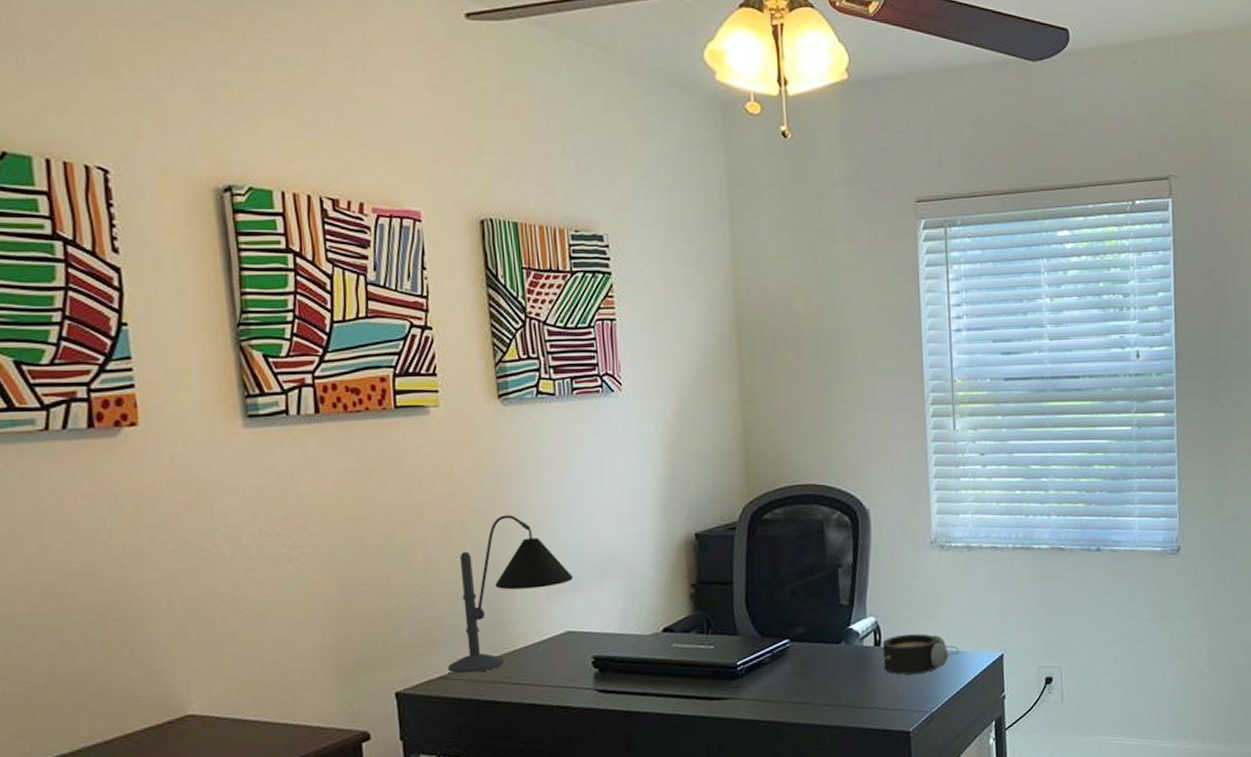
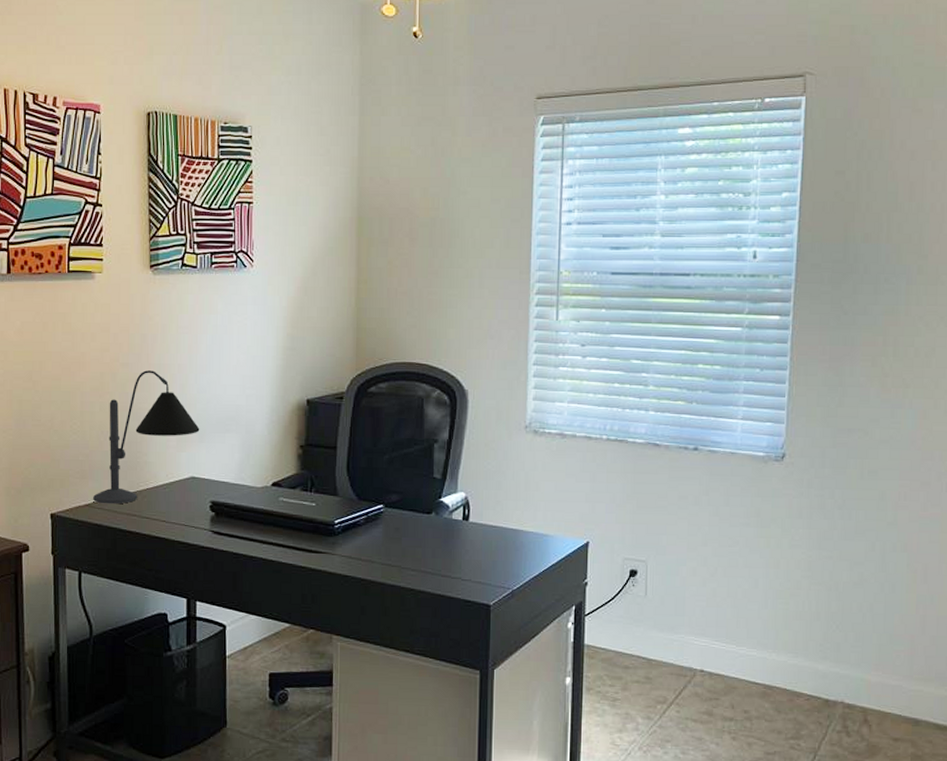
alarm clock: present [878,633,959,675] -> none [466,512,545,551]

